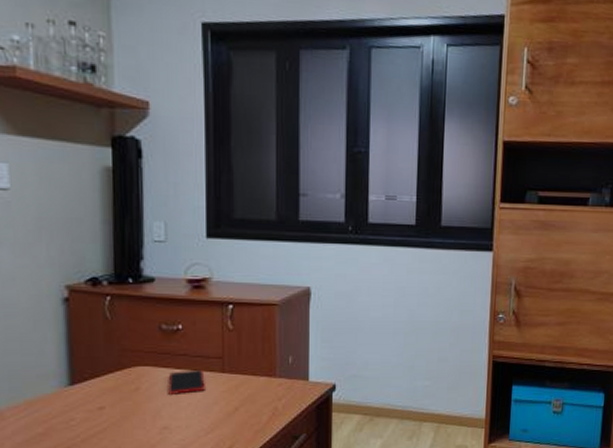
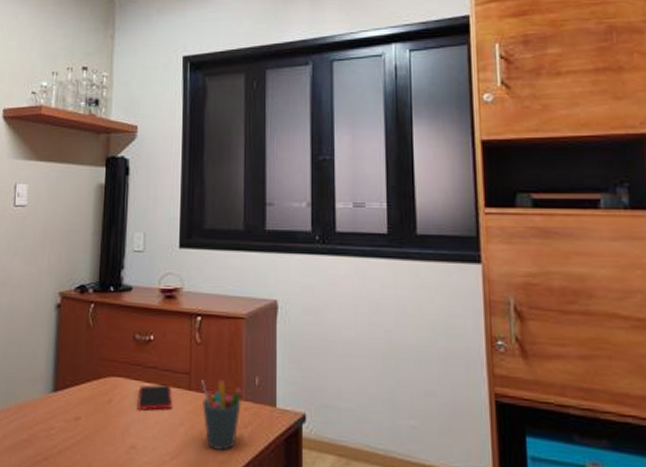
pen holder: none [235,361,277,421] -> present [201,380,243,451]

